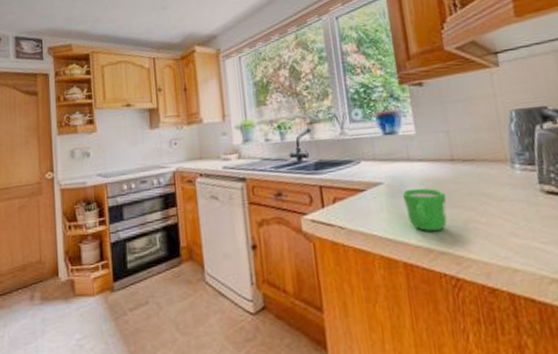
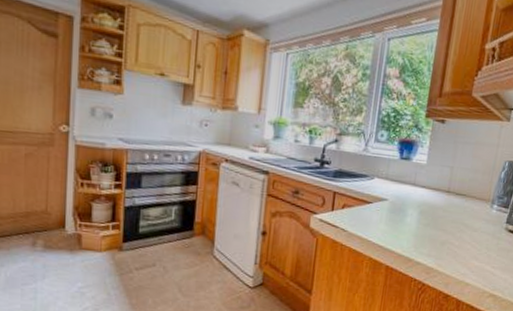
mug: present [402,188,447,231] -> none [400,208,435,246]

